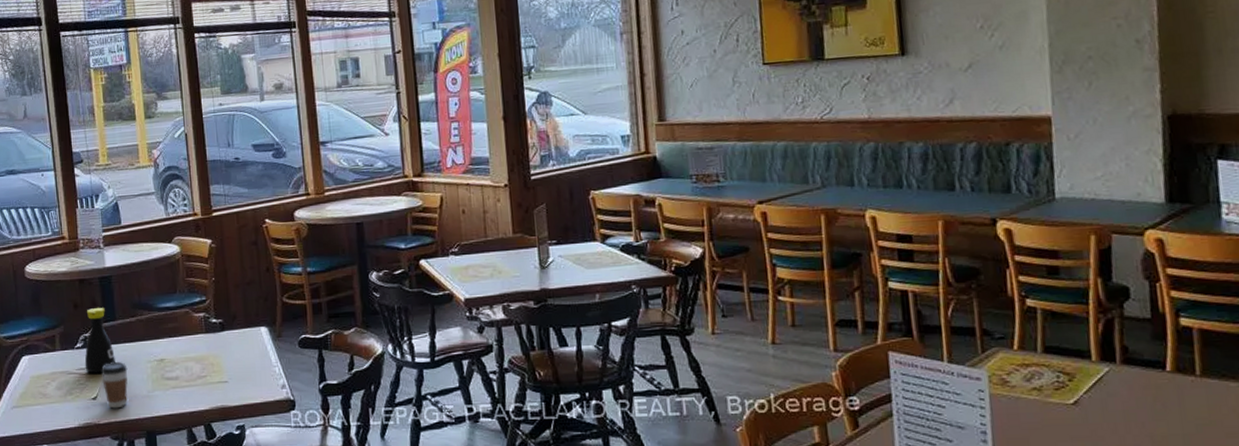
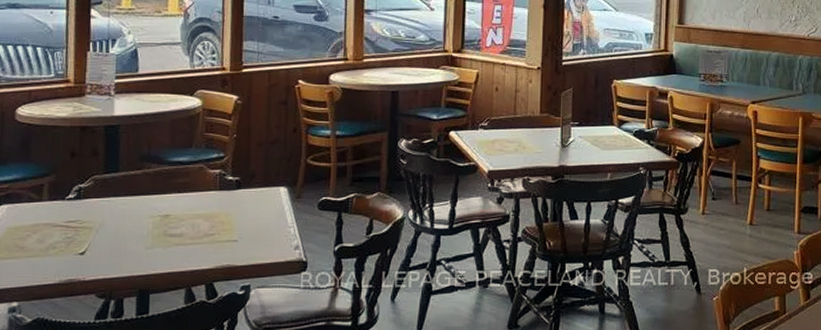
bottle: present [84,307,115,374] -> none [75,157,113,227]
coffee cup: present [101,362,128,409] -> none [94,216,126,265]

